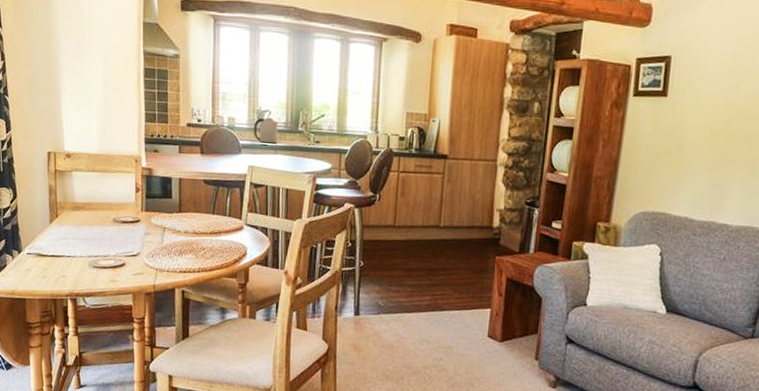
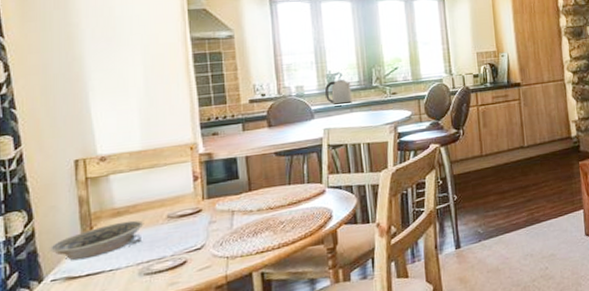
bowl: none [26,215,96,242] -> present [49,220,144,261]

